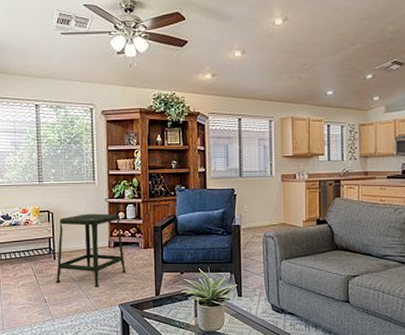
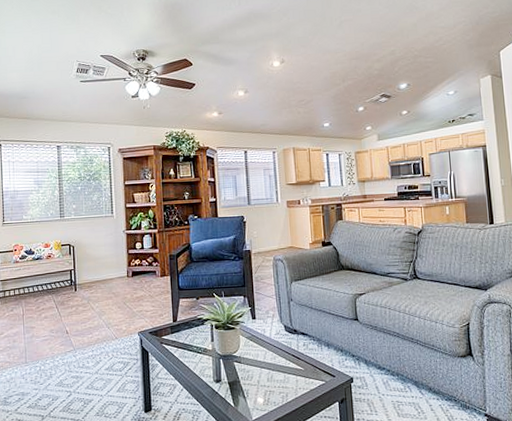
stool: present [55,213,126,287] -> none [77,244,144,316]

